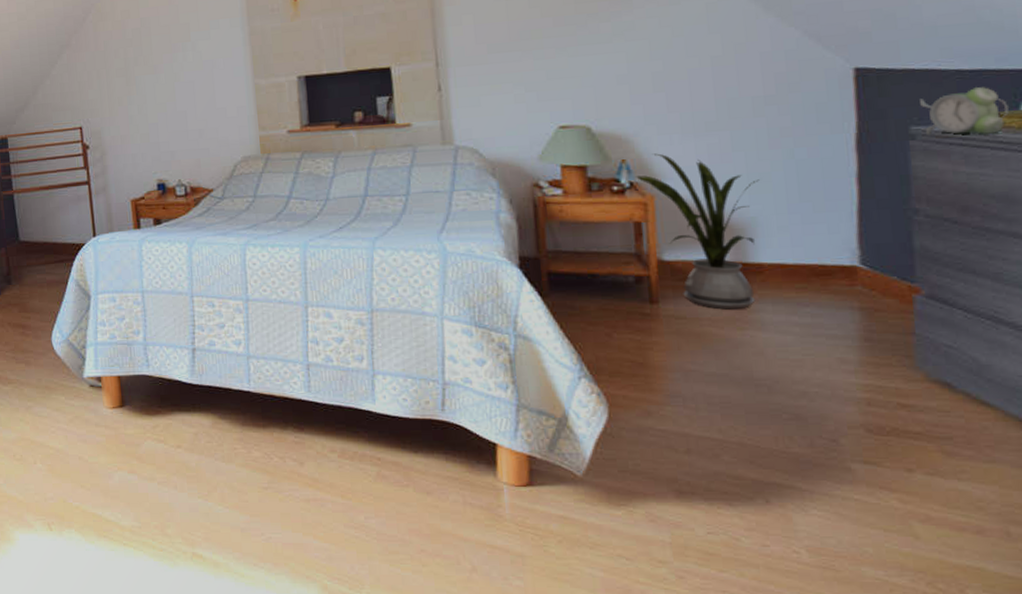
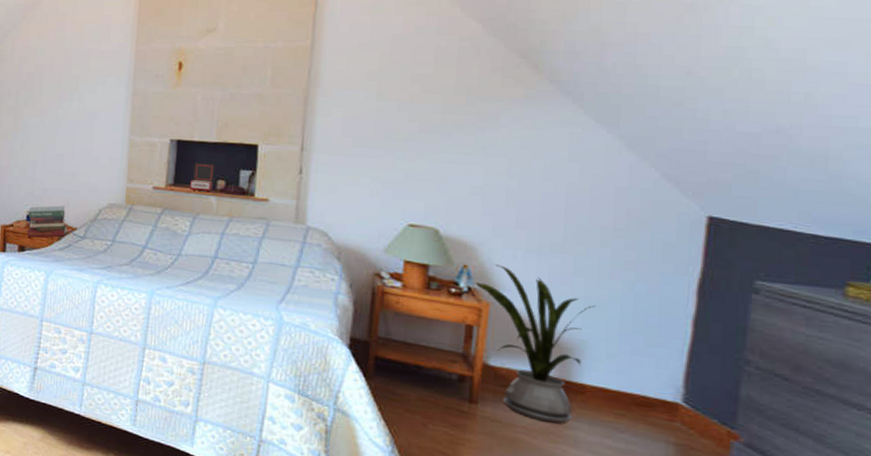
books: none [158,167,204,207] -> present [27,205,68,237]
jewelry box: none [326,94,351,129] -> present [190,162,215,193]
alarm clock: present [920,87,1009,136] -> none [769,254,859,302]

